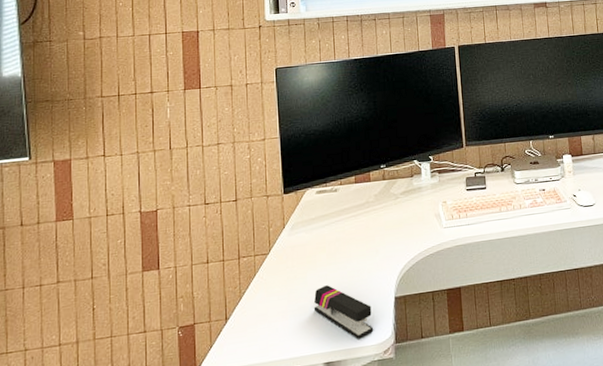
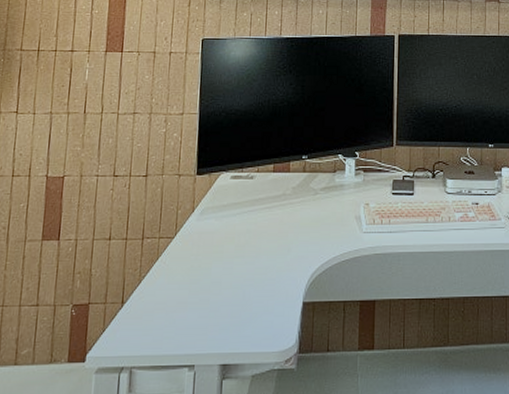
stapler: present [313,285,374,339] -> none [215,280,277,343]

